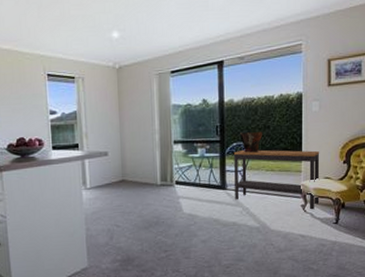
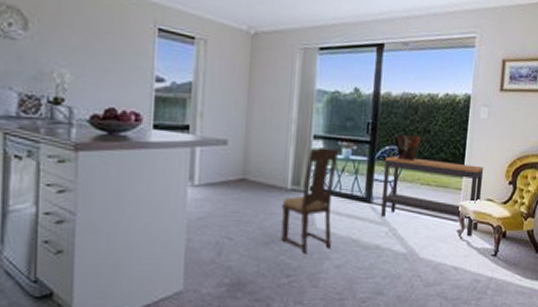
chair: none [155,148,197,234] -> present [281,146,340,254]

